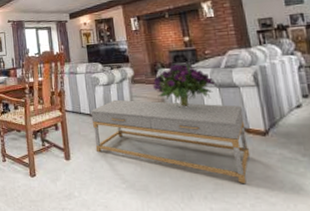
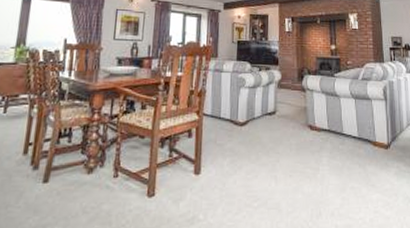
coffee table: present [90,99,251,184] -> none [231,104,374,198]
bouquet: present [152,63,215,108] -> none [297,72,352,117]

